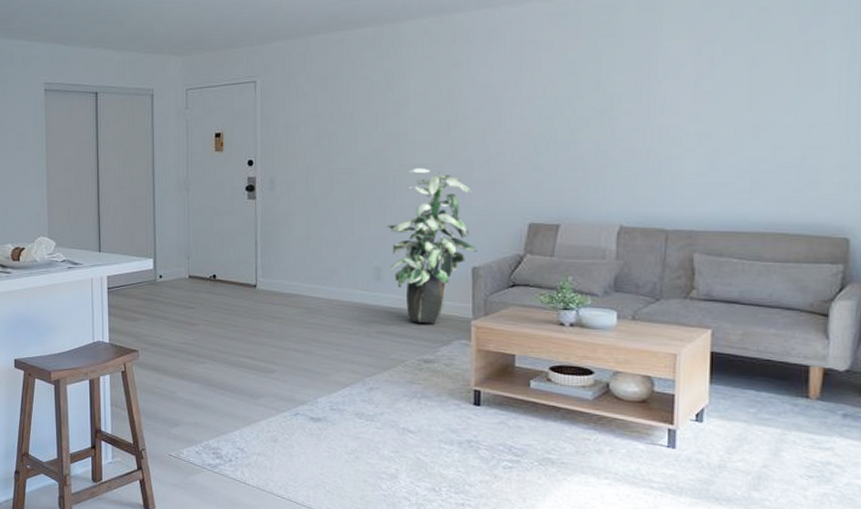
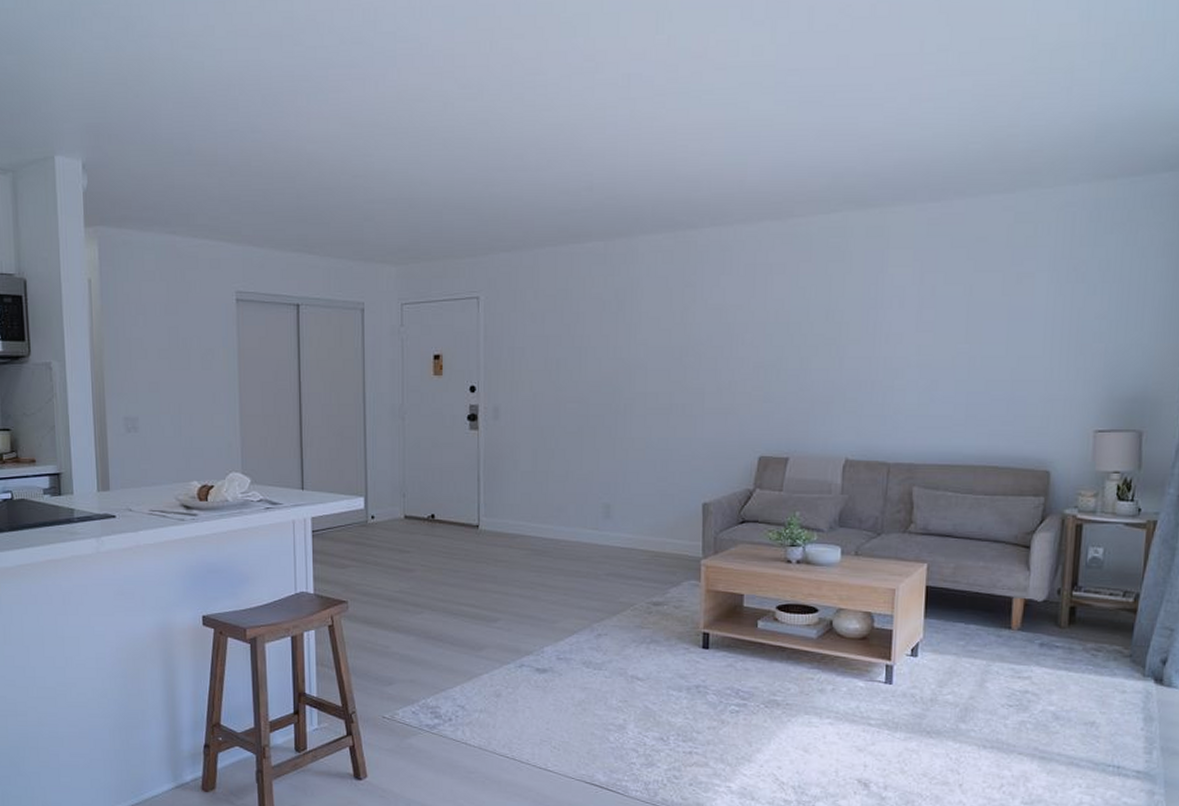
indoor plant: present [387,167,477,324] -> none [617,396,708,564]

